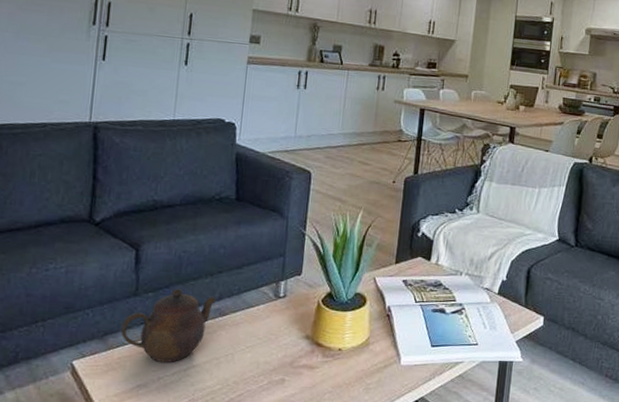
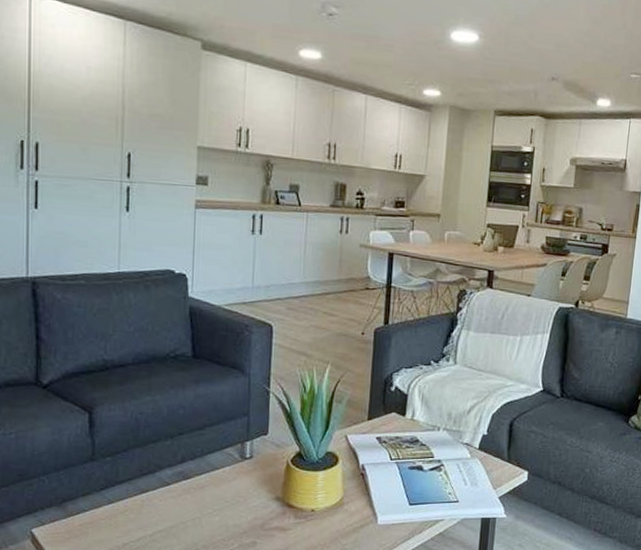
teapot: present [120,288,216,362] -> none [80,451,178,528]

